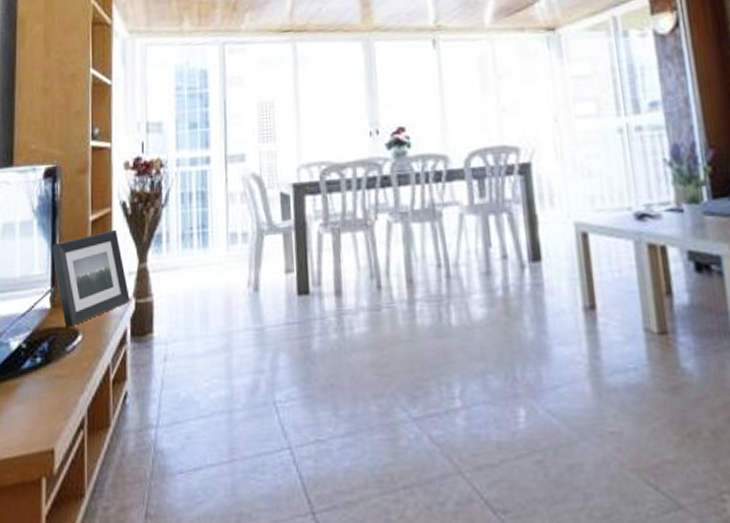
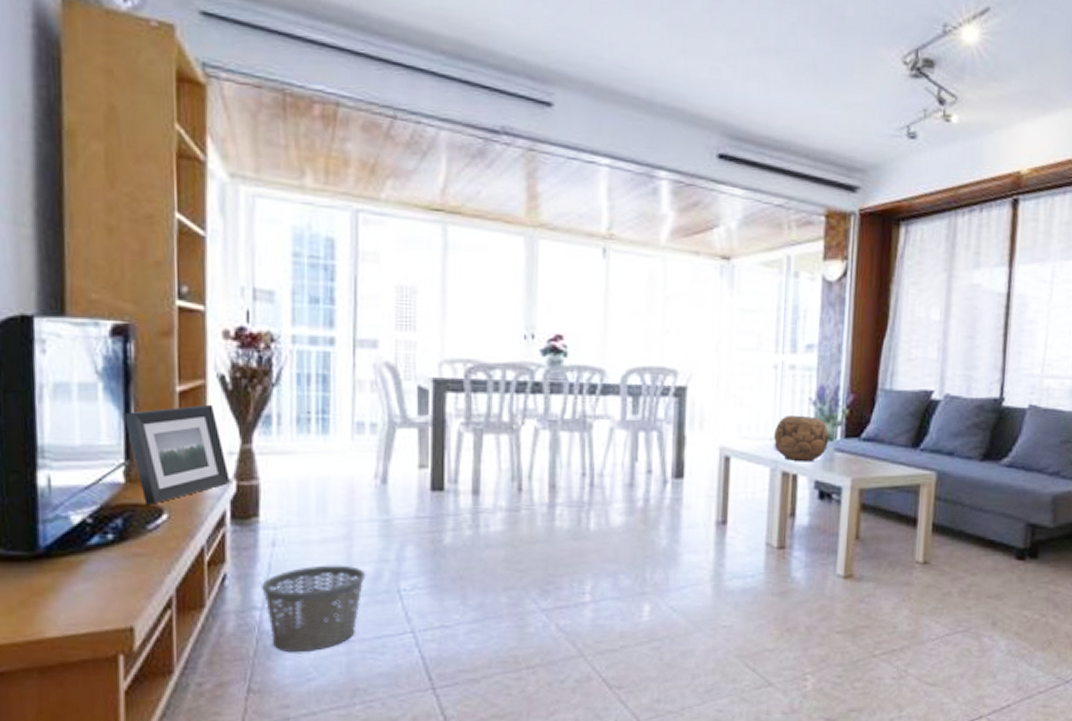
basket: none [156,377,245,473] -> present [262,565,367,653]
decorative bowl: none [631,179,696,231] -> present [774,414,830,462]

